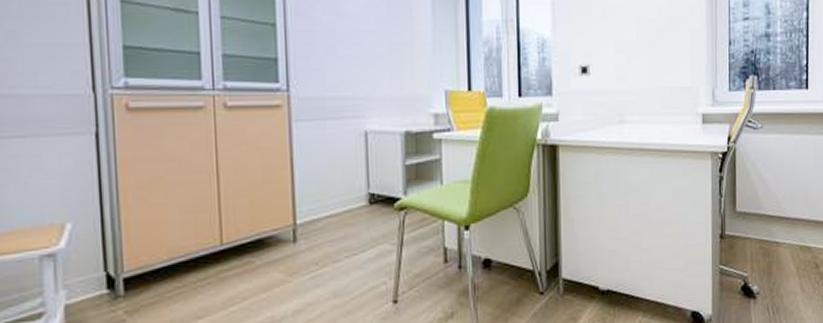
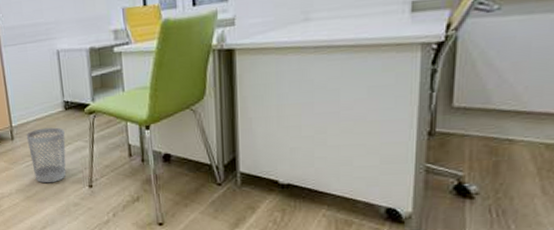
wastebasket: none [314,226,367,301] -> present [26,127,66,184]

